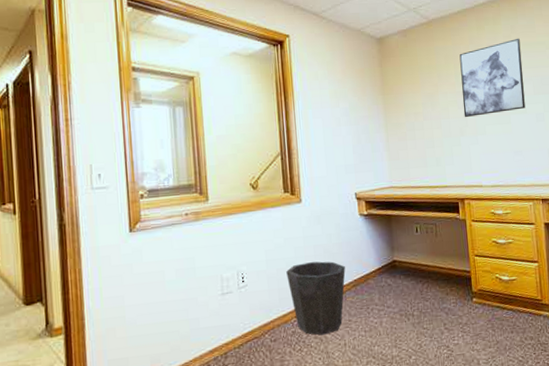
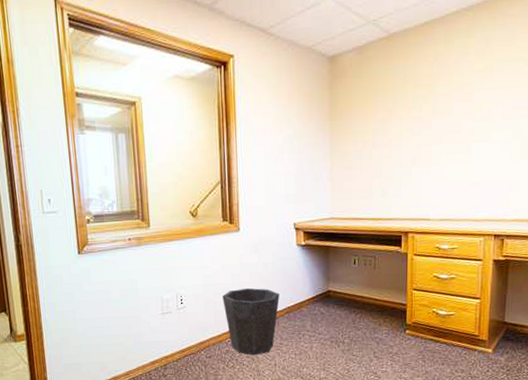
wall art: present [459,38,526,118] -> none [418,53,495,146]

